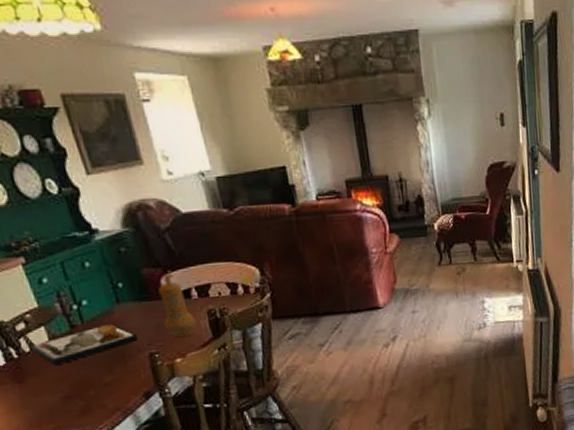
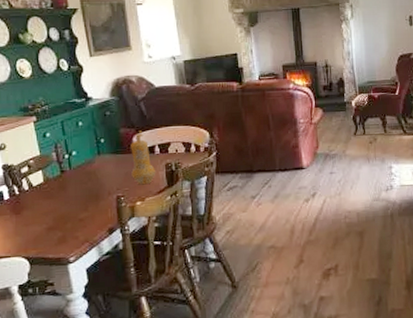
dinner plate: present [31,324,138,366] -> none [30,171,109,202]

